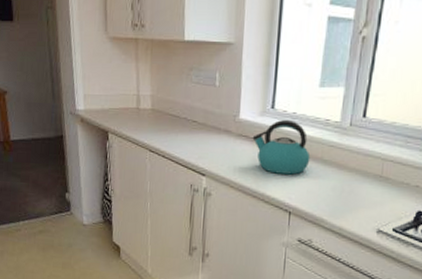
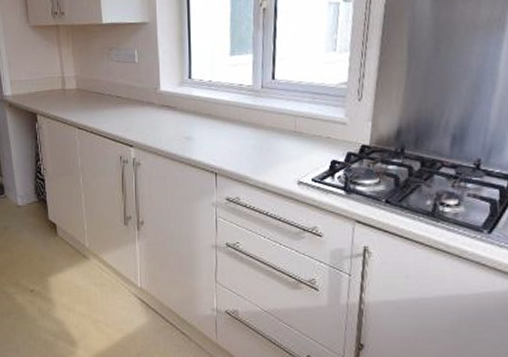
kettle: present [252,119,311,175] -> none [174,87,229,139]

